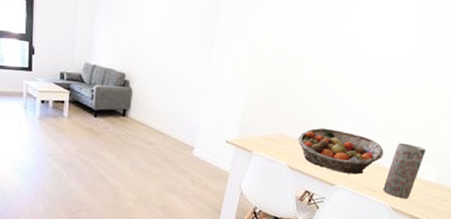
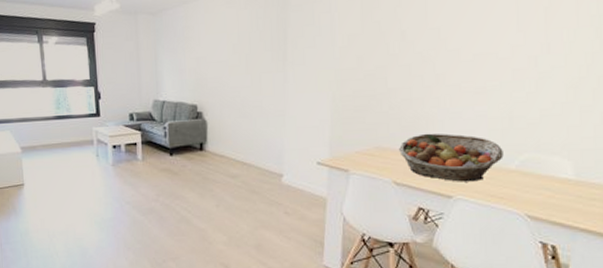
vase: present [383,142,427,199] -> none [511,137,555,203]

